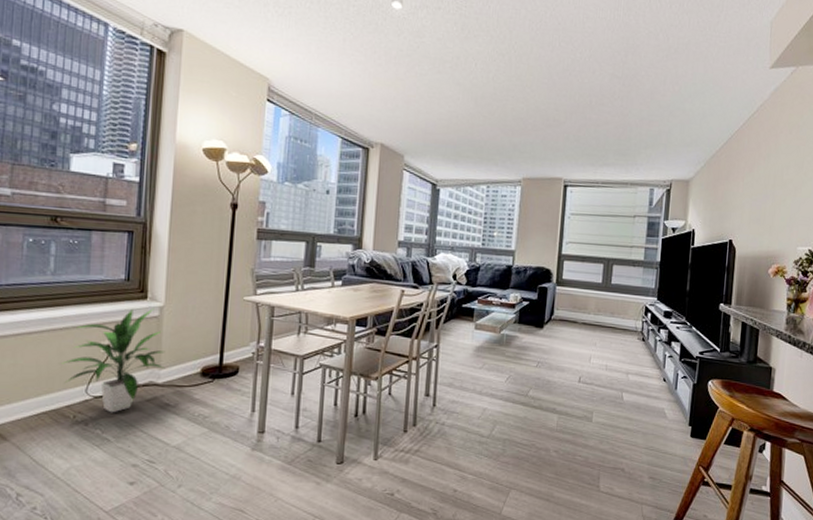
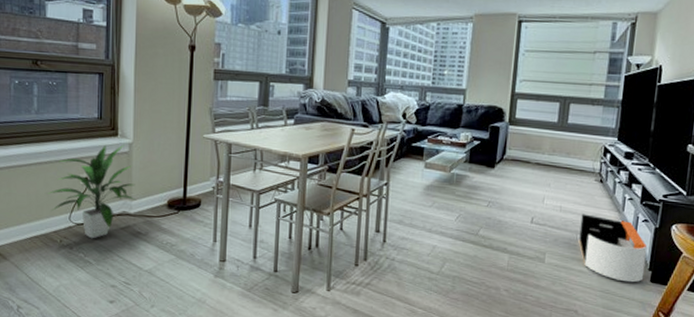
storage bin: none [624,372,687,439] -> present [578,214,648,283]

